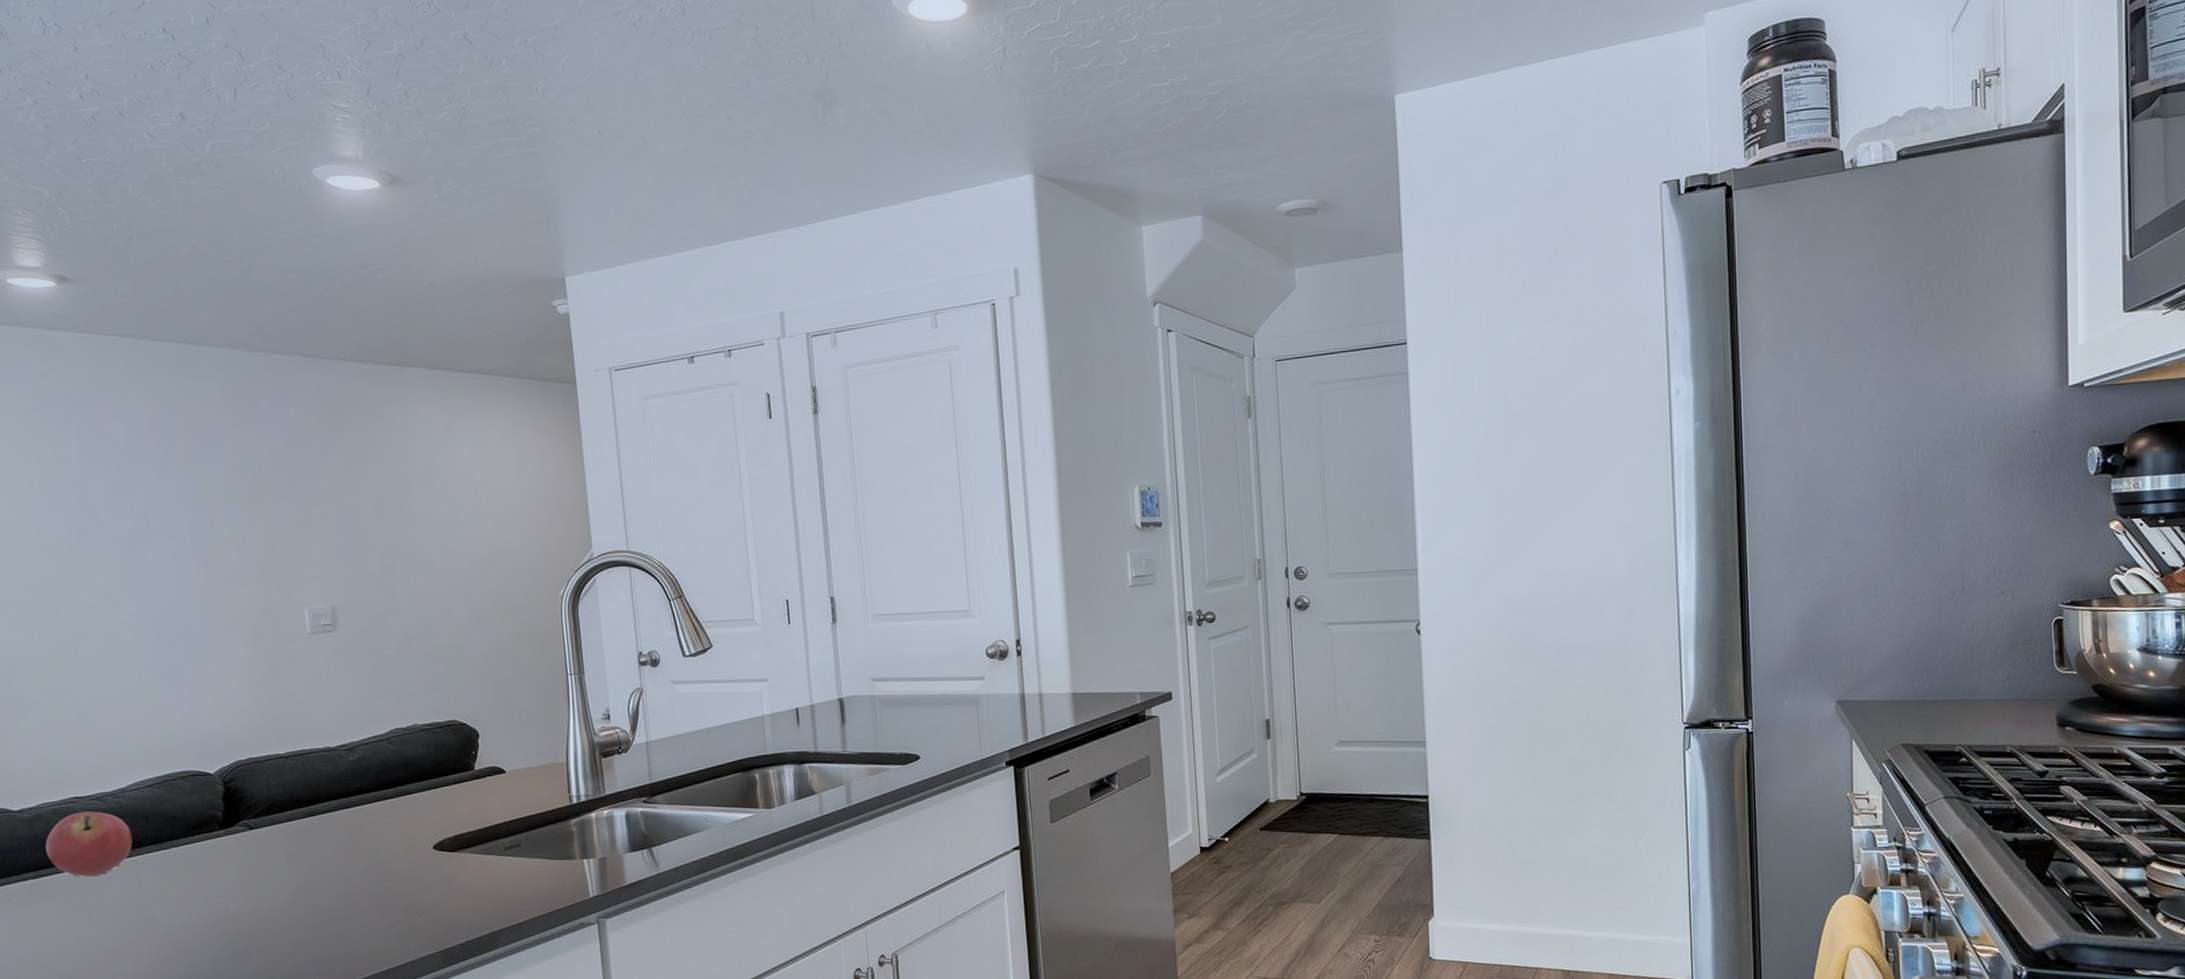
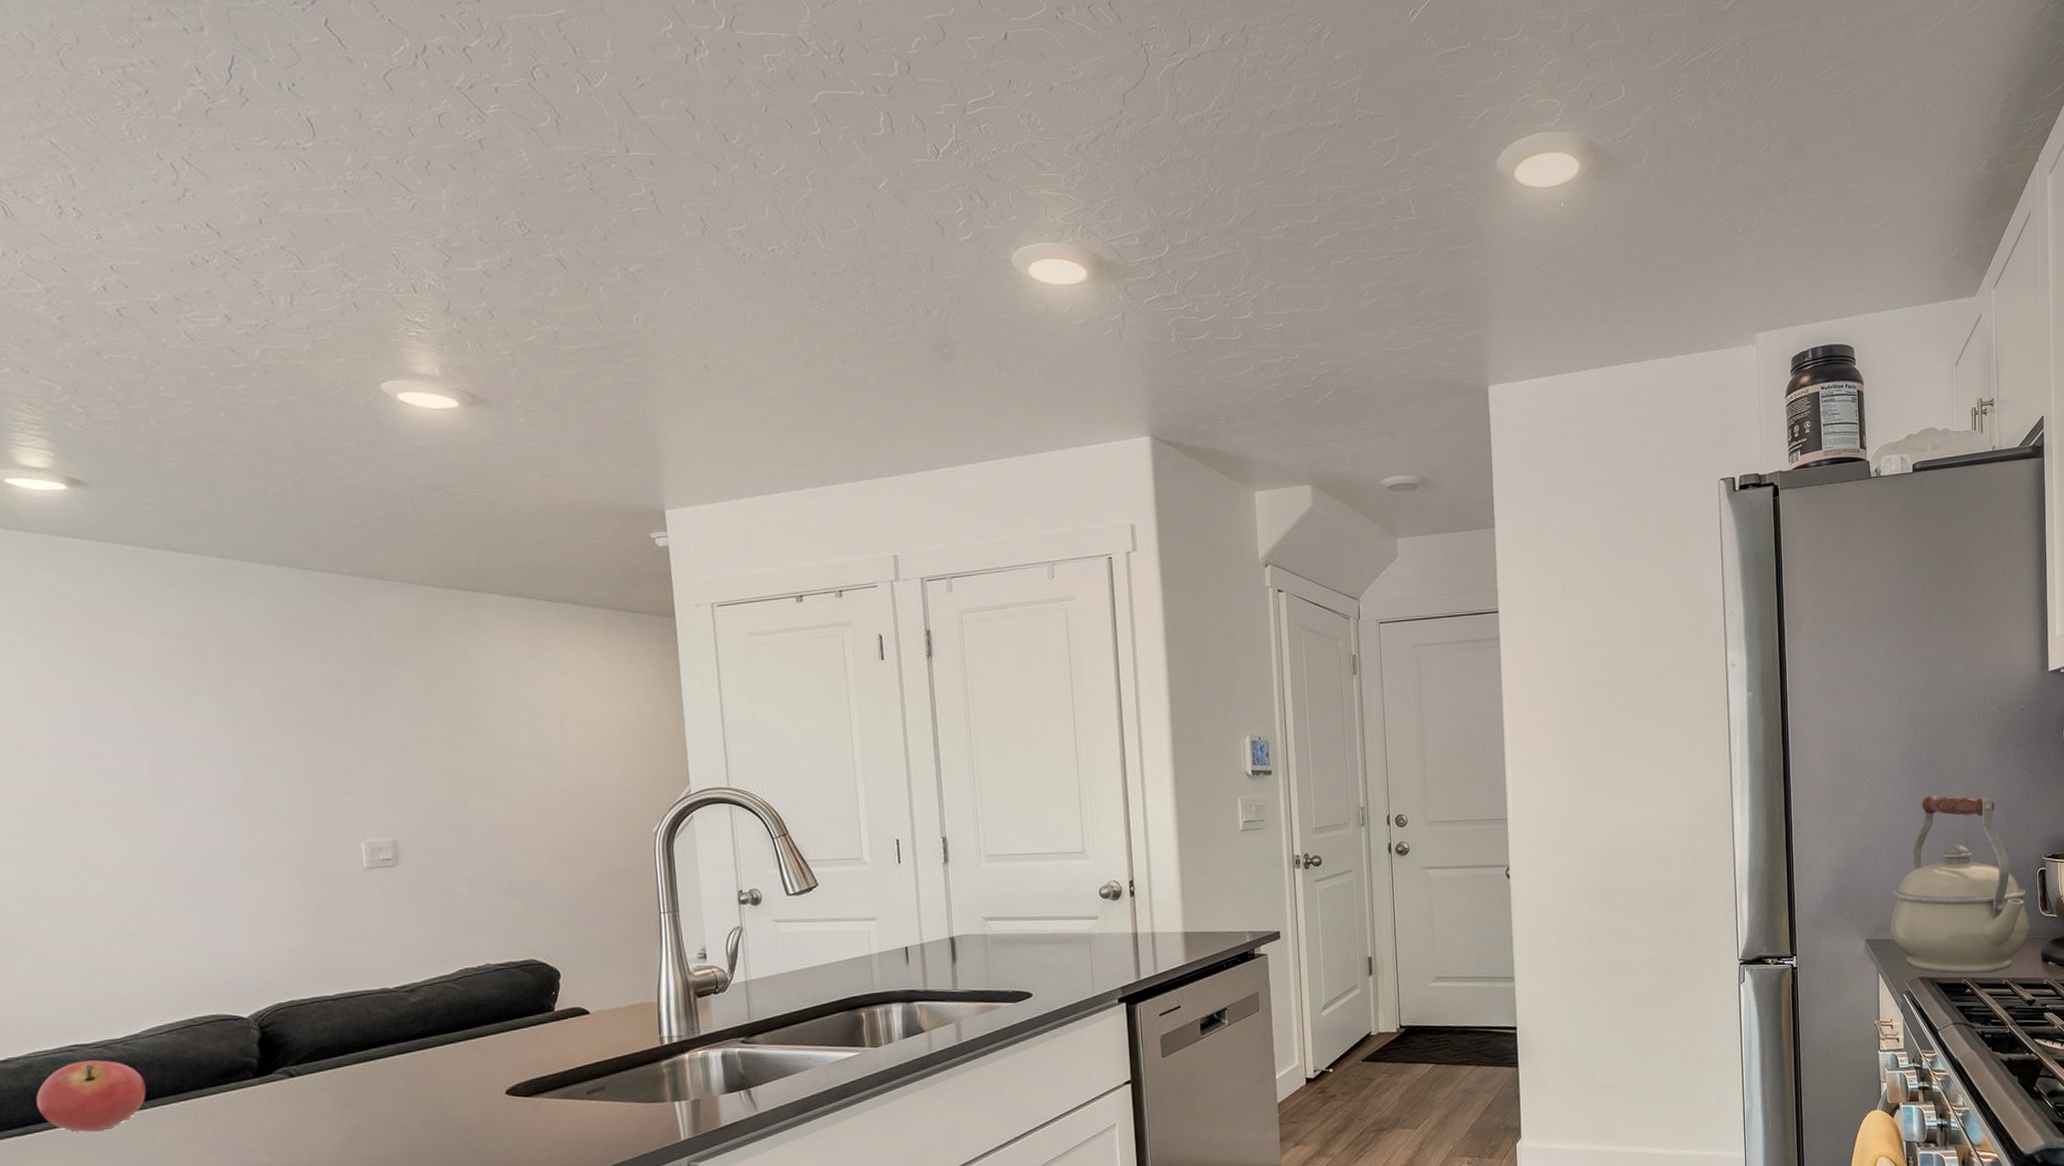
kettle: none [1866,534,2043,740] -> present [1890,795,2030,974]

